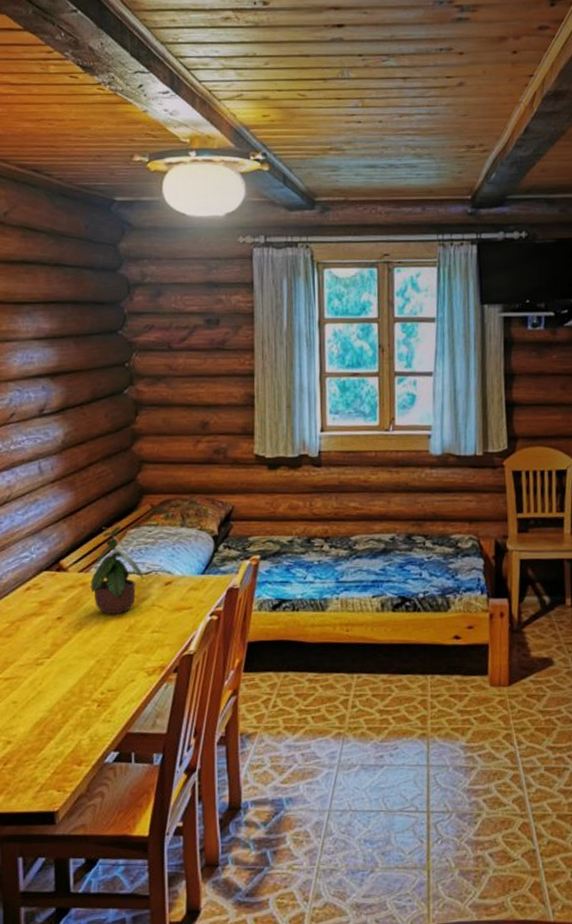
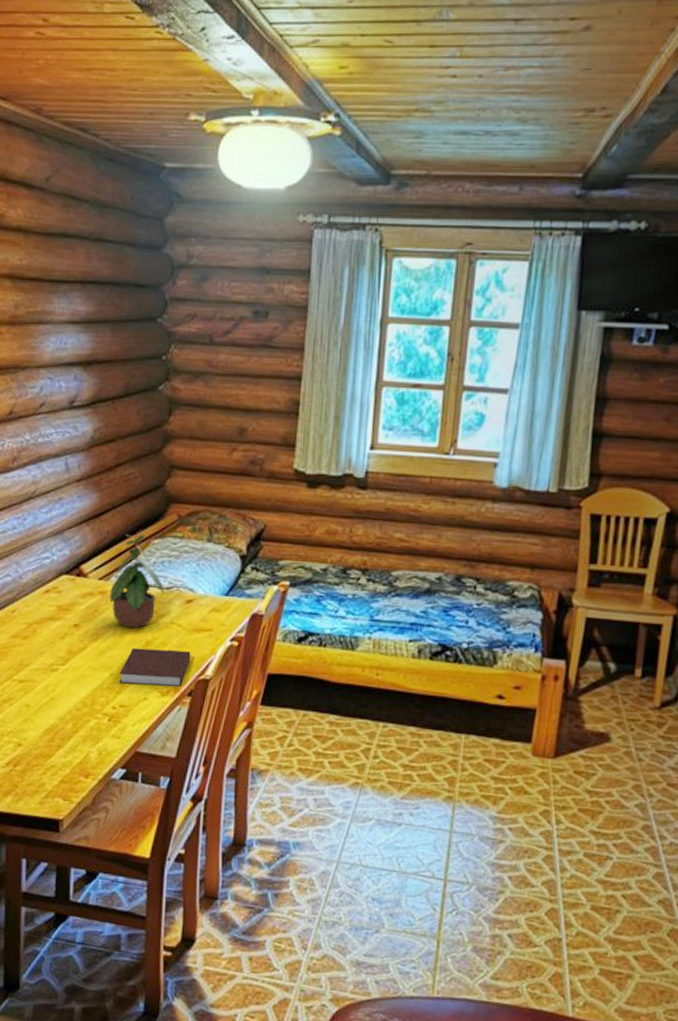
notebook: none [106,630,174,669] -> present [119,648,191,687]

